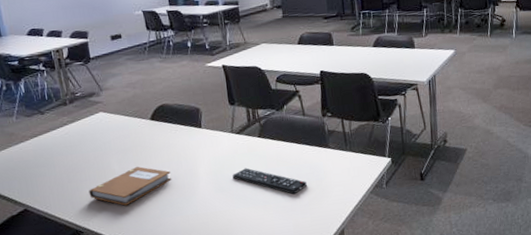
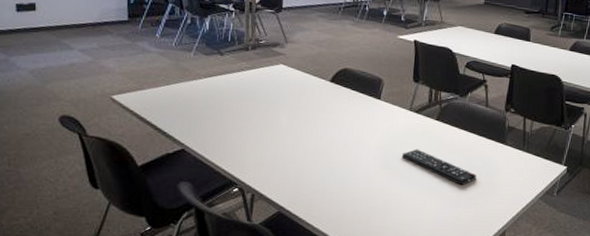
notebook: present [89,166,171,206] -> none [252,127,339,165]

